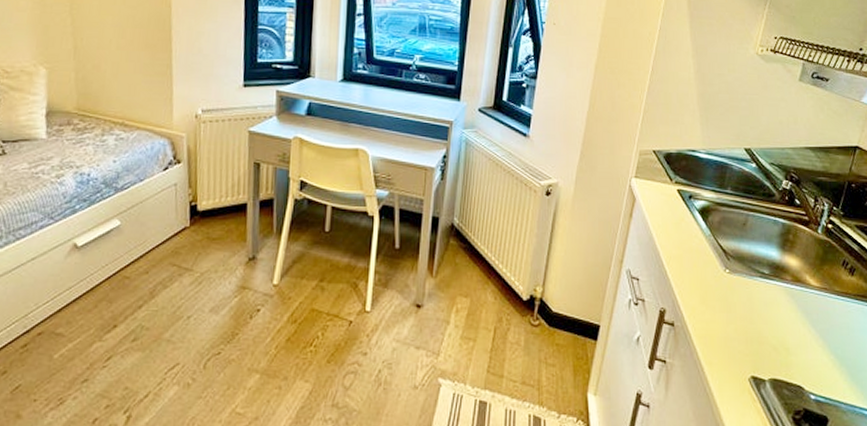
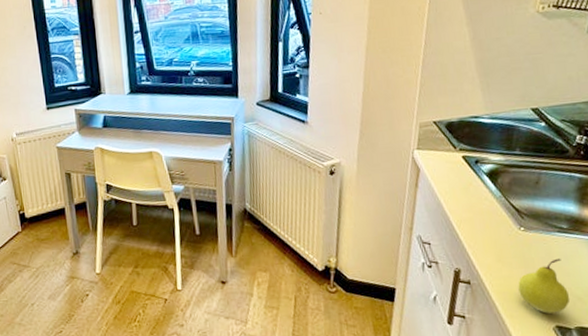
fruit: none [719,305,767,362] -> present [518,258,570,314]

